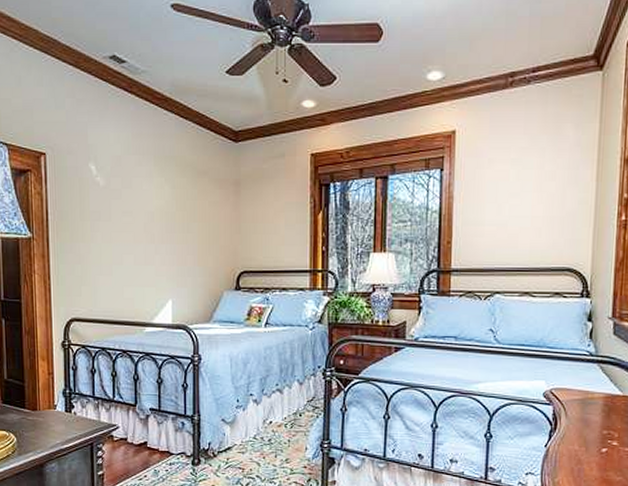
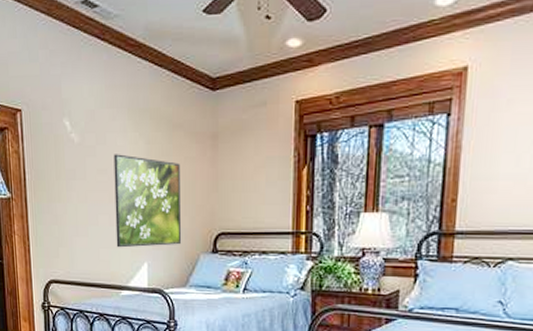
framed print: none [139,197,206,286] -> present [113,154,182,248]

